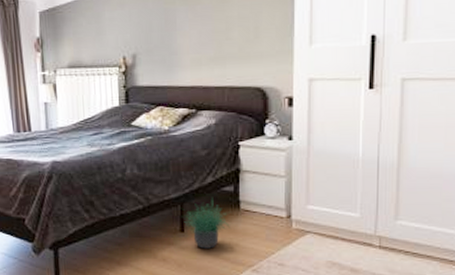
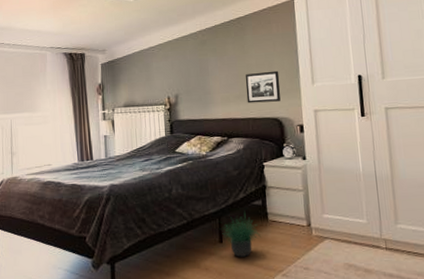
picture frame: none [222,26,268,68] -> present [245,70,281,104]

